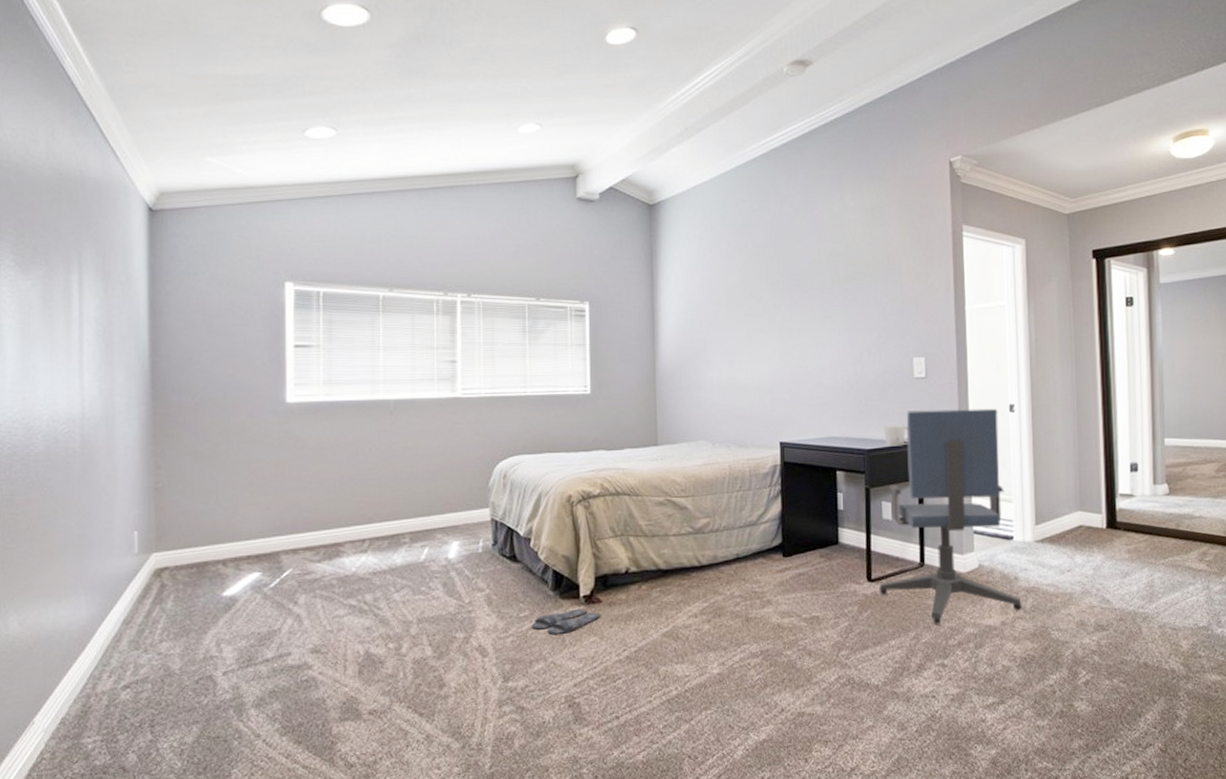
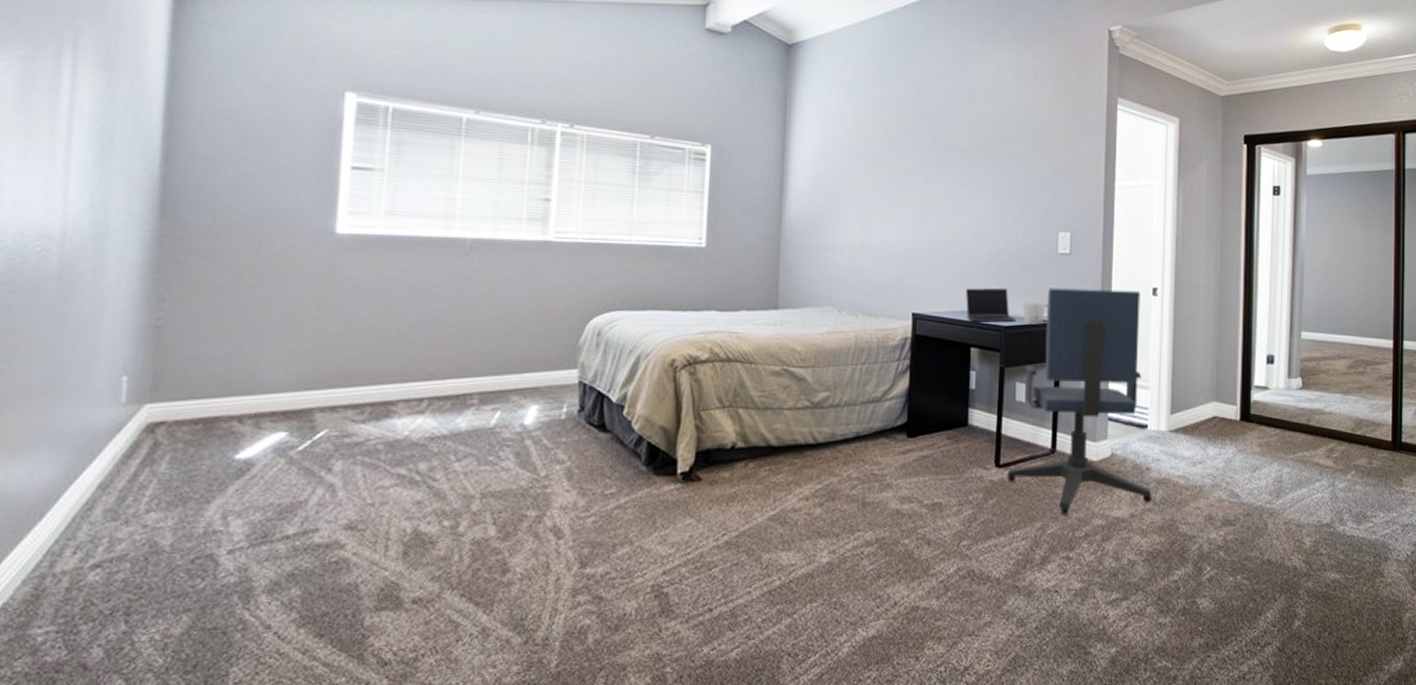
slippers: present [532,609,601,634] -> none [619,487,700,515]
laptop computer: none [829,413,878,447] -> present [966,288,1017,322]

